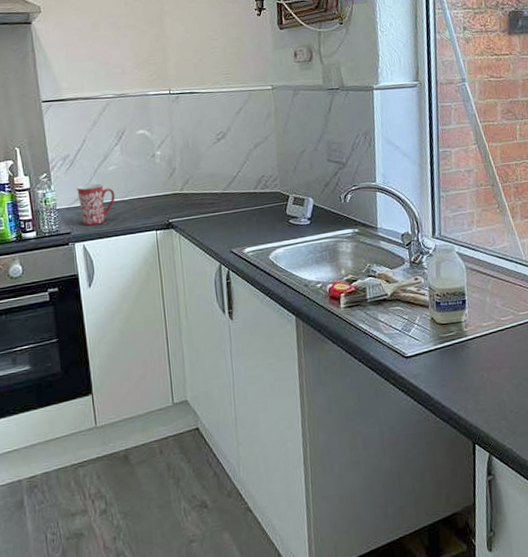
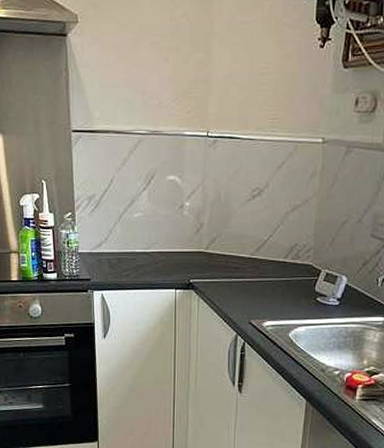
mug: present [76,183,115,226] -> none [99,230,138,275]

